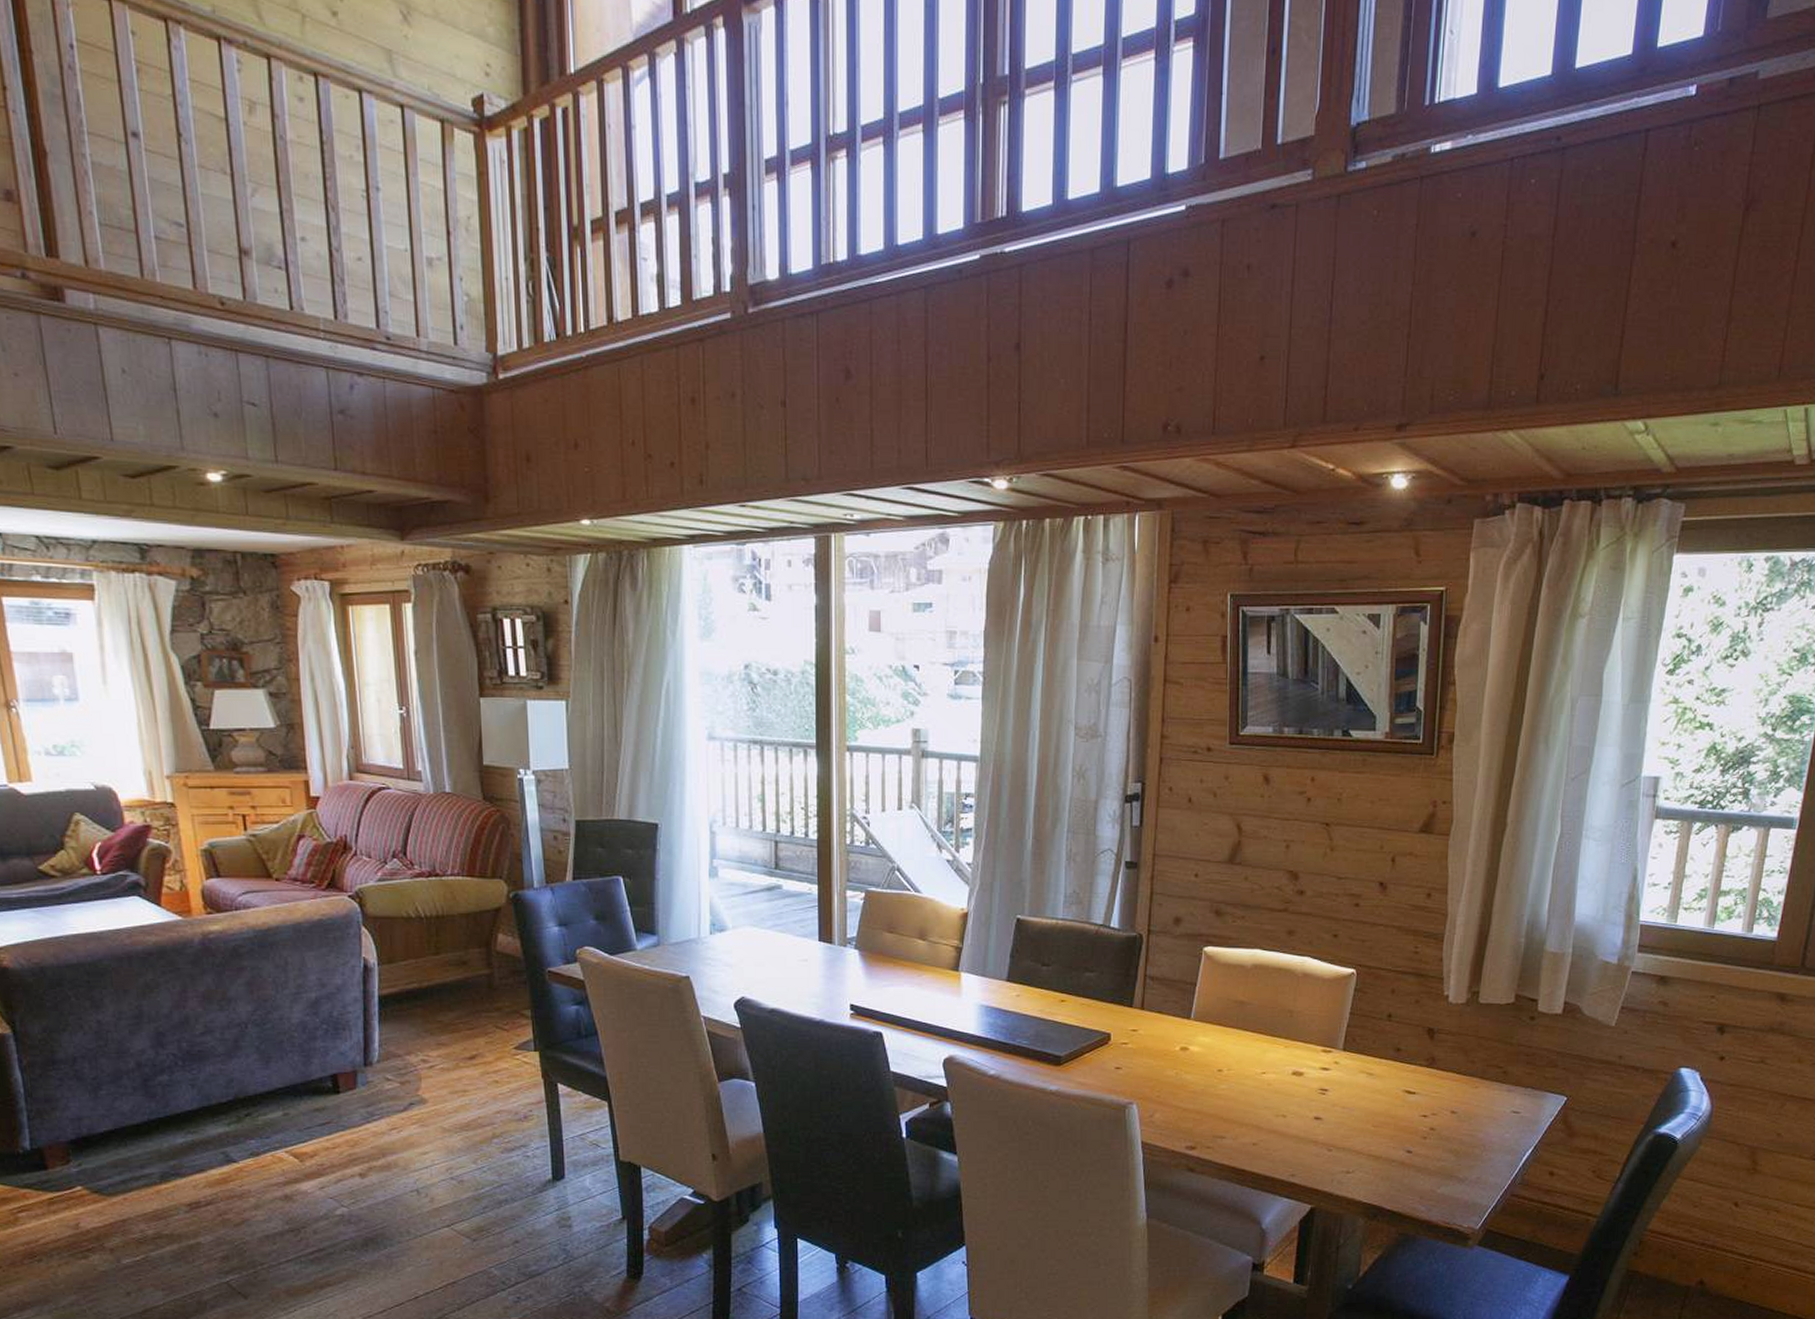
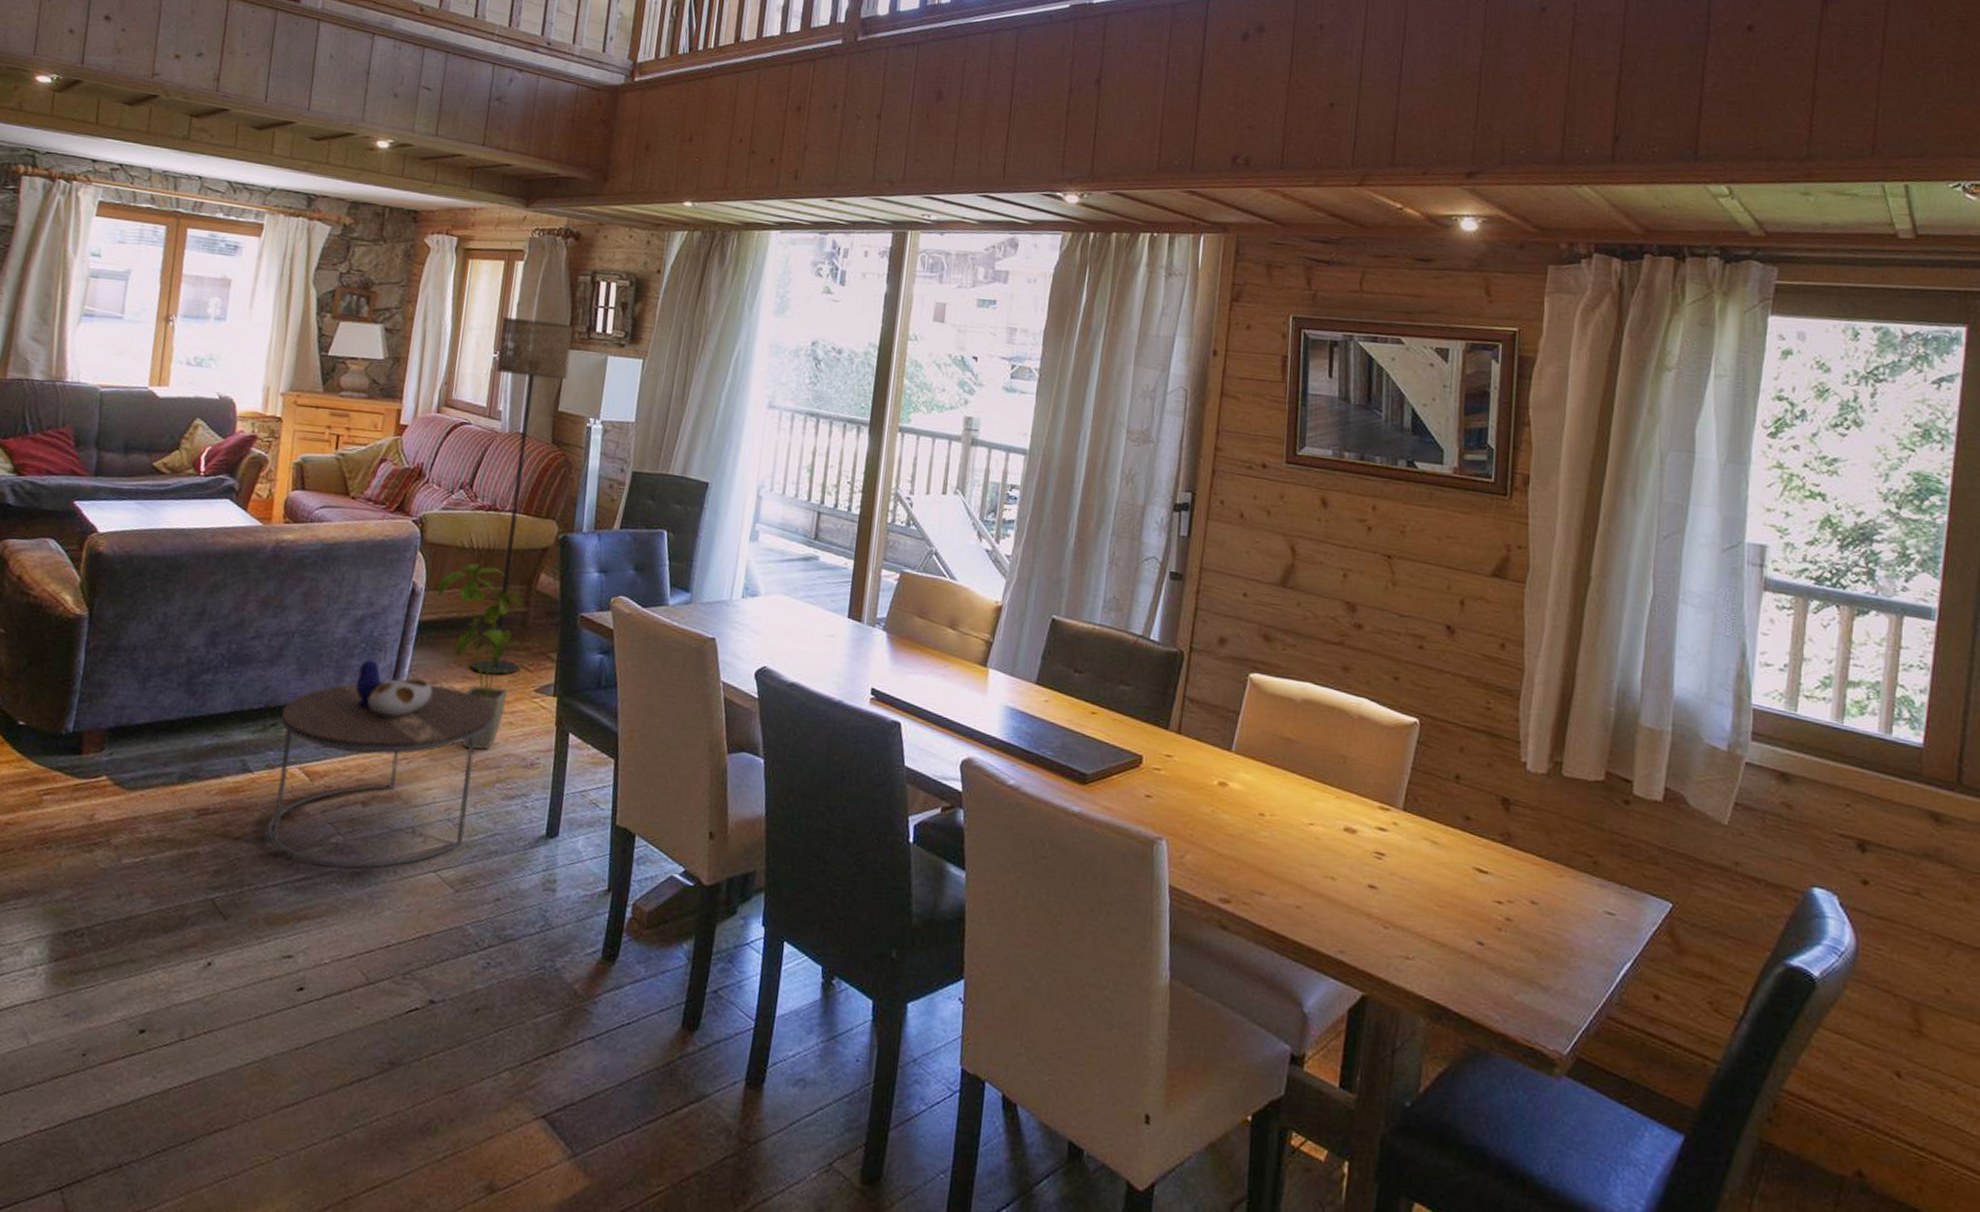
side table: none [254,1038,477,1236] -> present [267,658,494,868]
house plant: none [390,932,492,1111] -> present [437,563,523,751]
floor lamp: none [400,667,494,1039] -> present [471,317,573,676]

